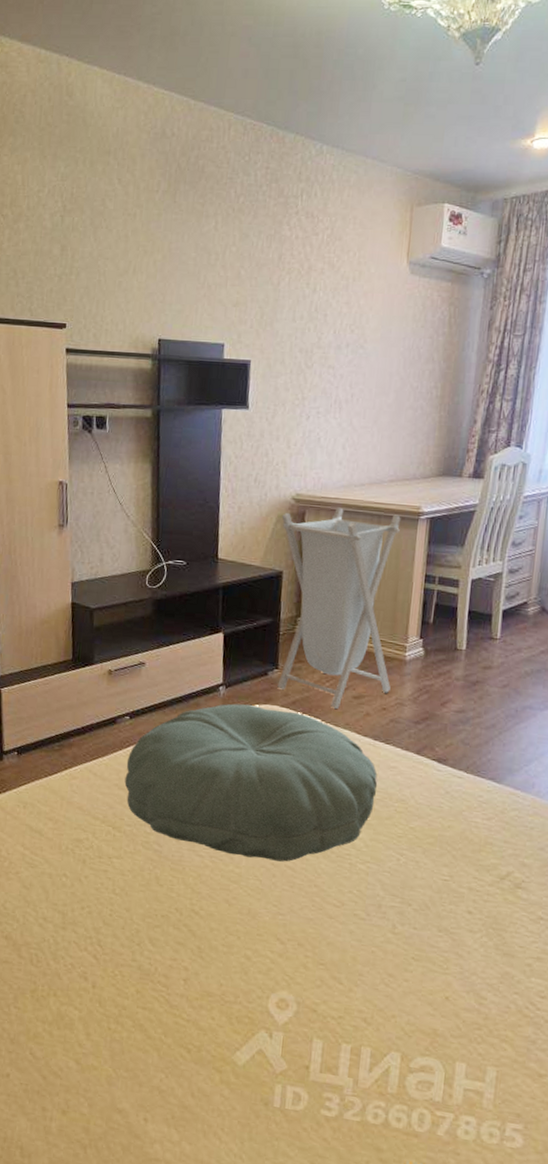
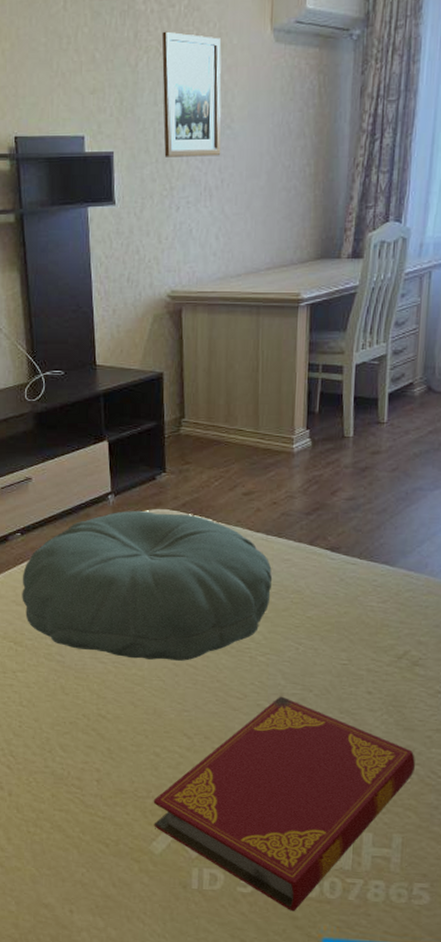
hardback book: none [239,907,515,1143] -> present [153,696,416,912]
laundry hamper: present [277,507,401,709] -> none [159,301,280,507]
wall art: none [298,256,359,373] -> present [161,31,222,157]

